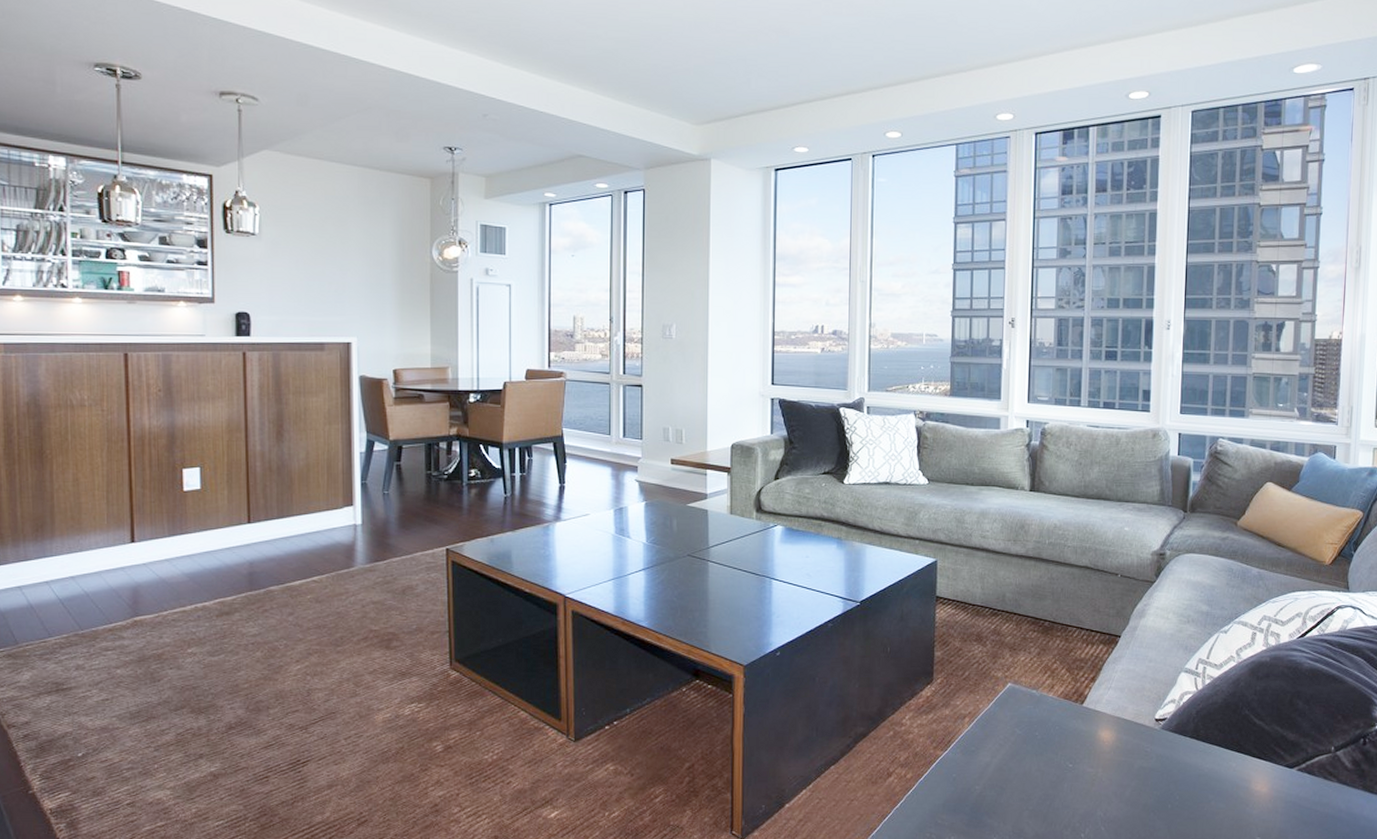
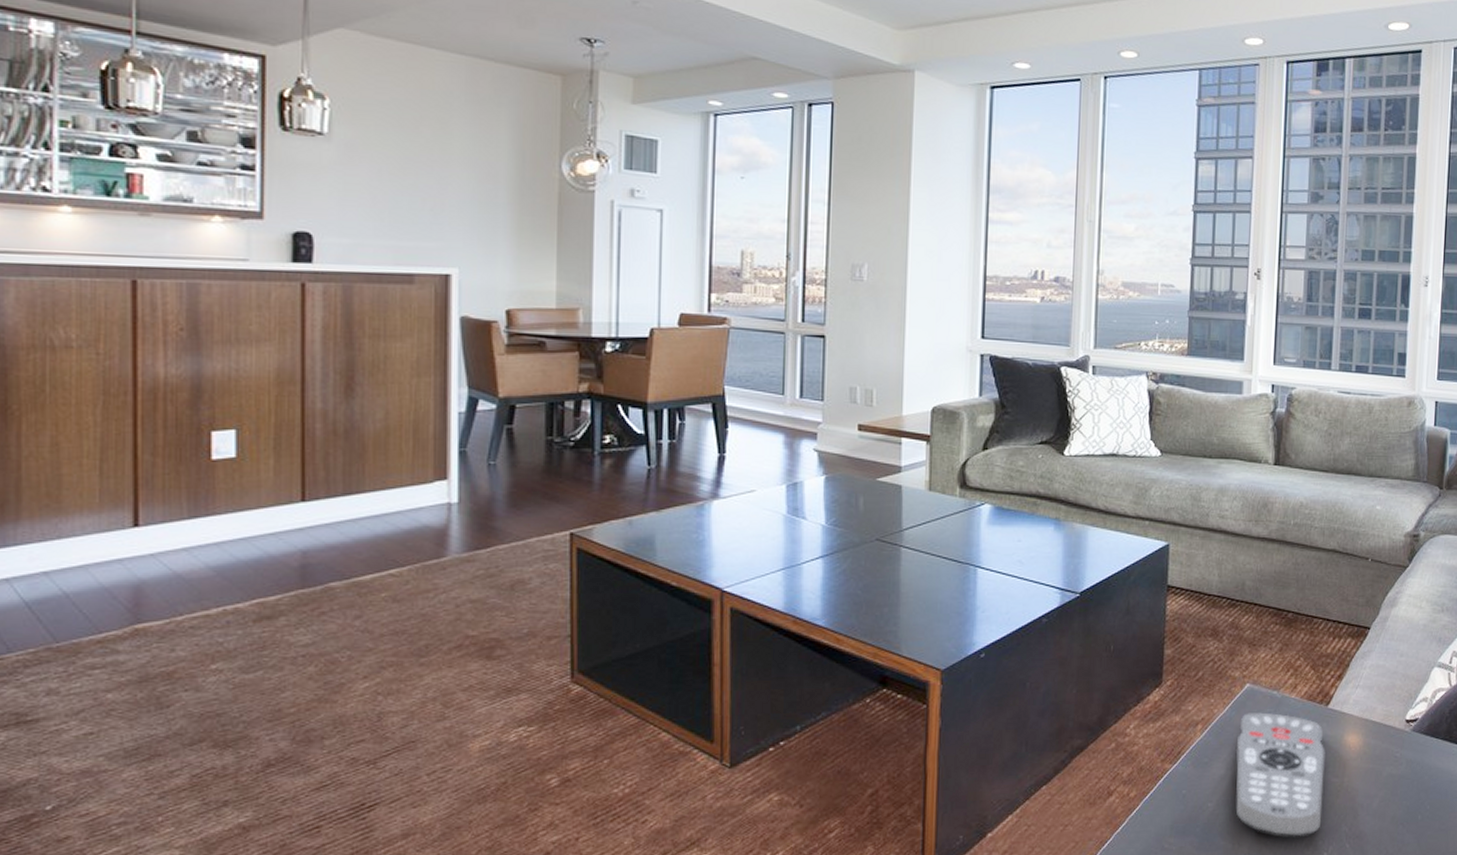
remote control: none [1000,708,1081,820] -> present [1236,712,1325,839]

